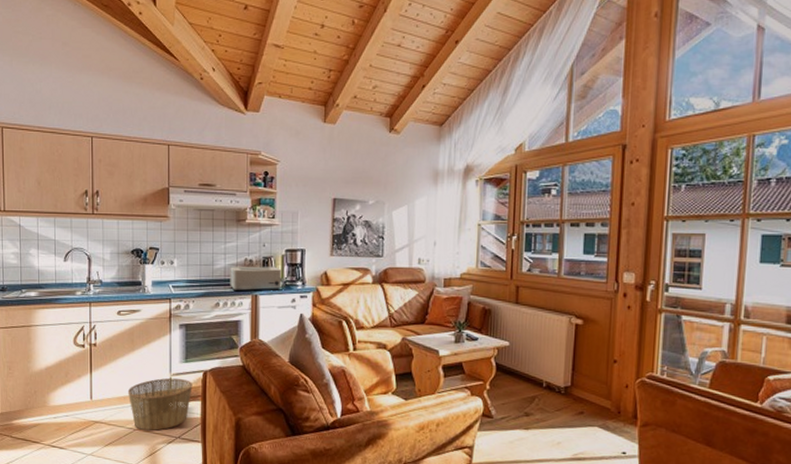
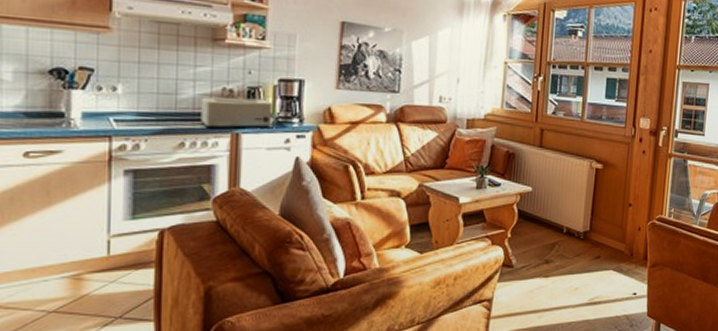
basket: present [127,377,193,432] -> none [38,240,143,313]

